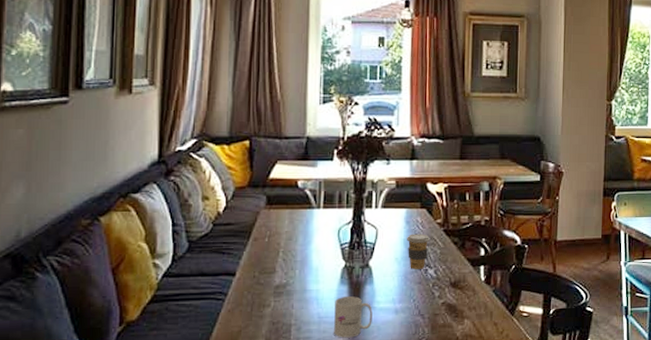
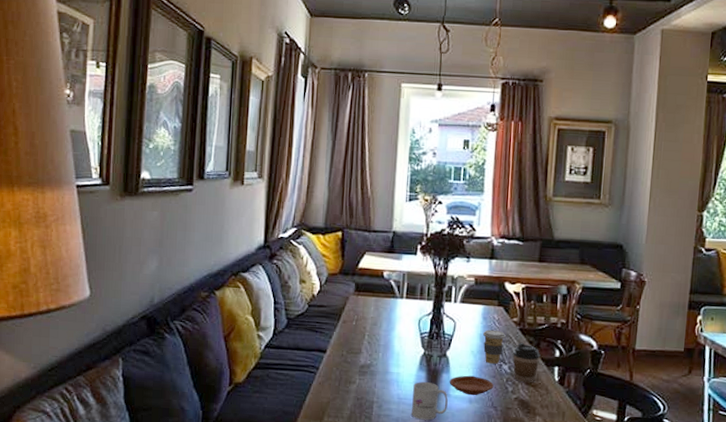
plate: none [373,284,420,306] -> present [449,375,494,396]
coffee cup: none [437,244,466,286] -> present [512,342,541,383]

